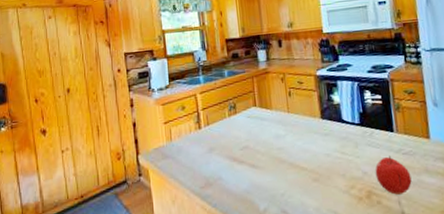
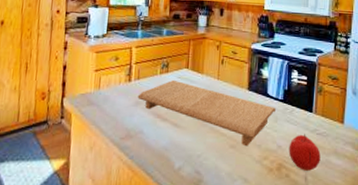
cutting board: none [210,120,355,178] -> present [137,80,277,147]

